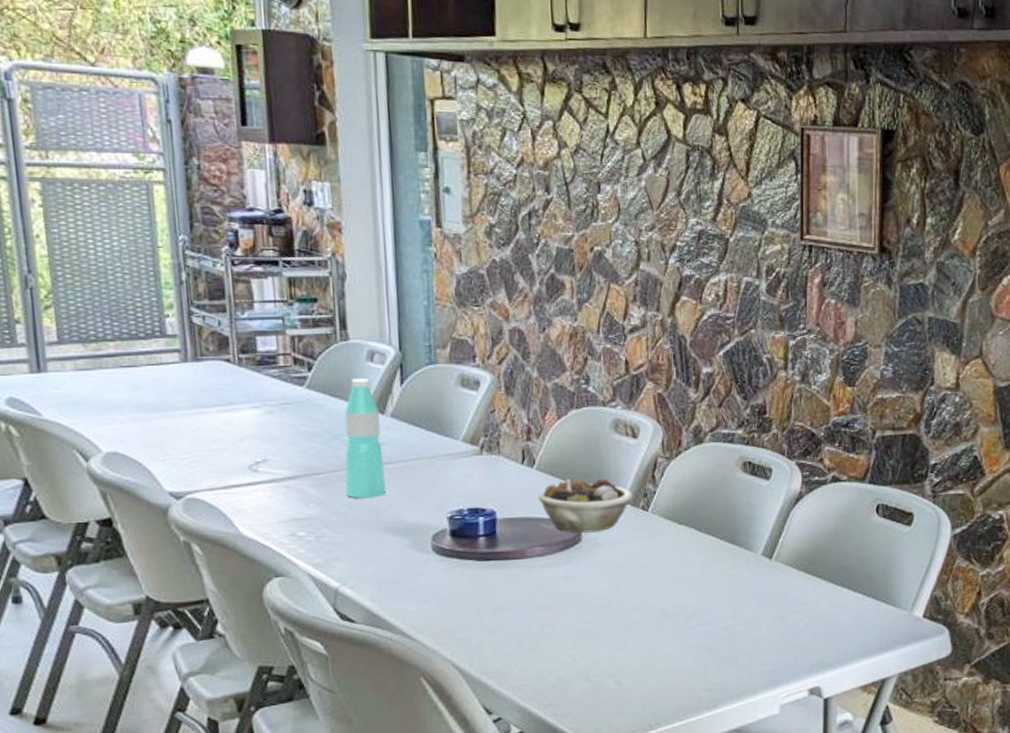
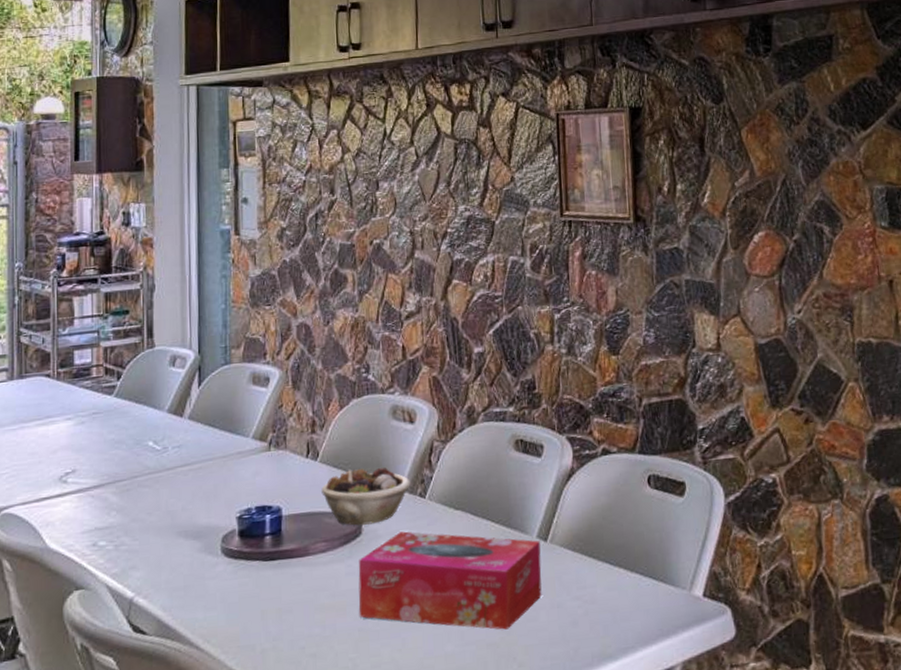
water bottle: present [344,378,386,499] -> none [144,383,181,503]
tissue box: none [577,541,765,637] -> present [358,531,542,630]

